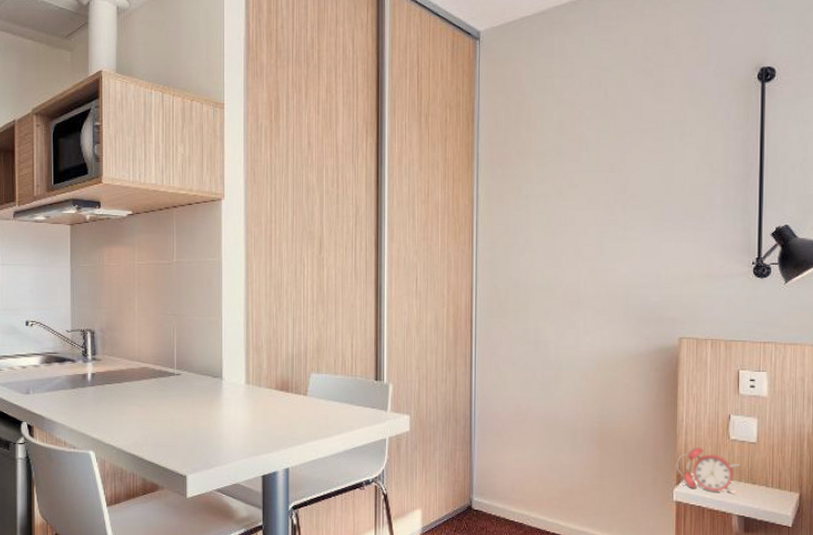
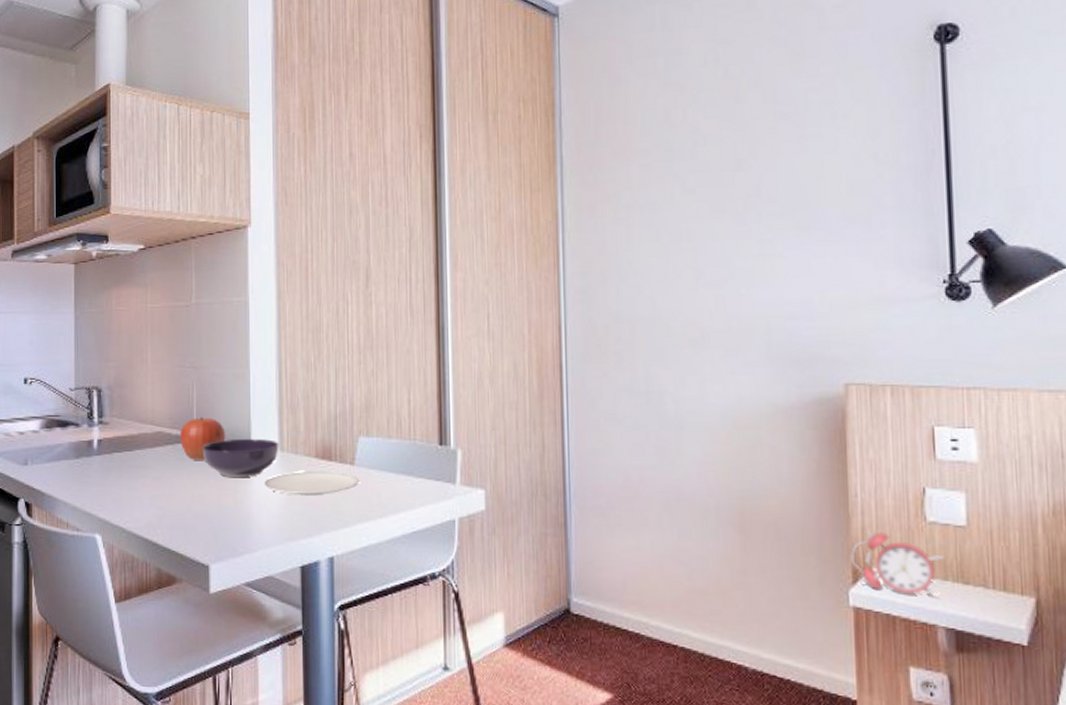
fruit: none [163,356,201,392] -> present [180,417,226,461]
bowl: none [181,373,246,406] -> present [202,438,279,478]
plate: none [233,400,312,420] -> present [264,470,361,496]

